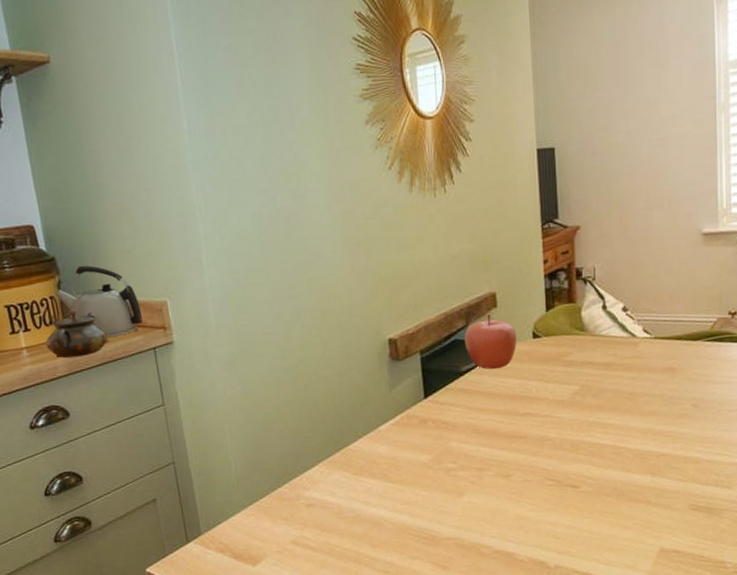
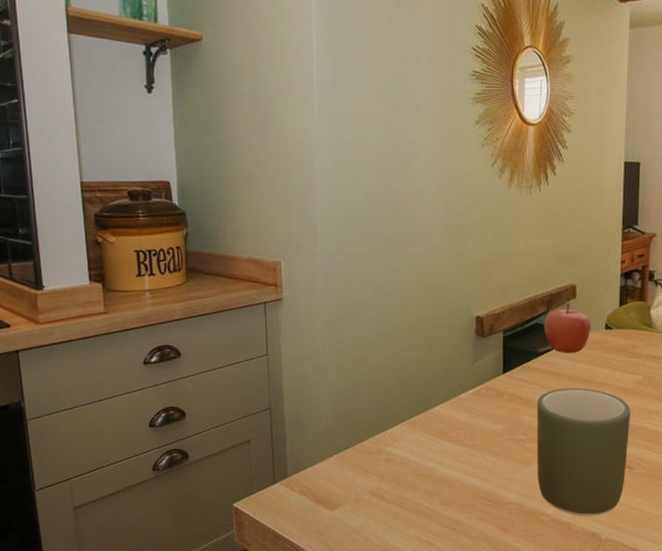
teapot: present [45,310,109,359] -> none [167,261,225,304]
kettle: present [55,265,142,338] -> none [182,221,257,289]
mug: none [465,405,570,545] -> present [536,388,631,516]

